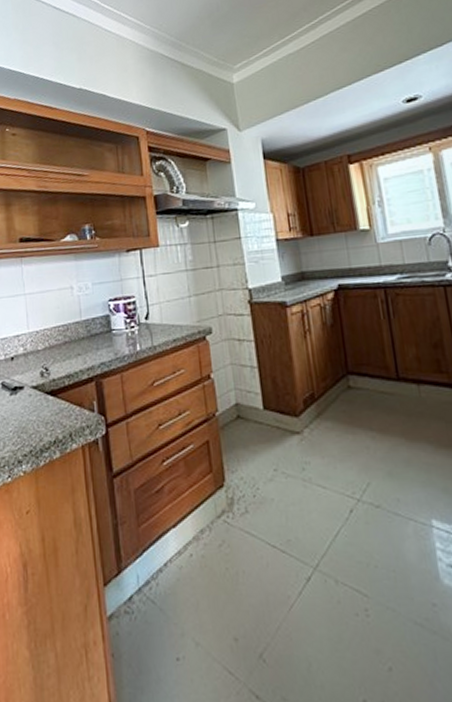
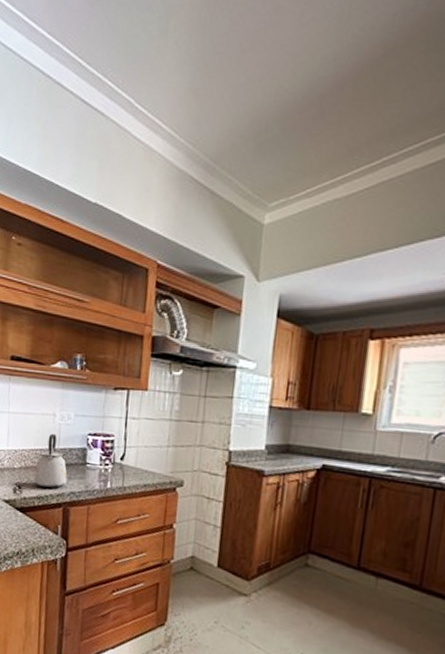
kettle: none [60,306,95,365] -> present [34,433,68,489]

